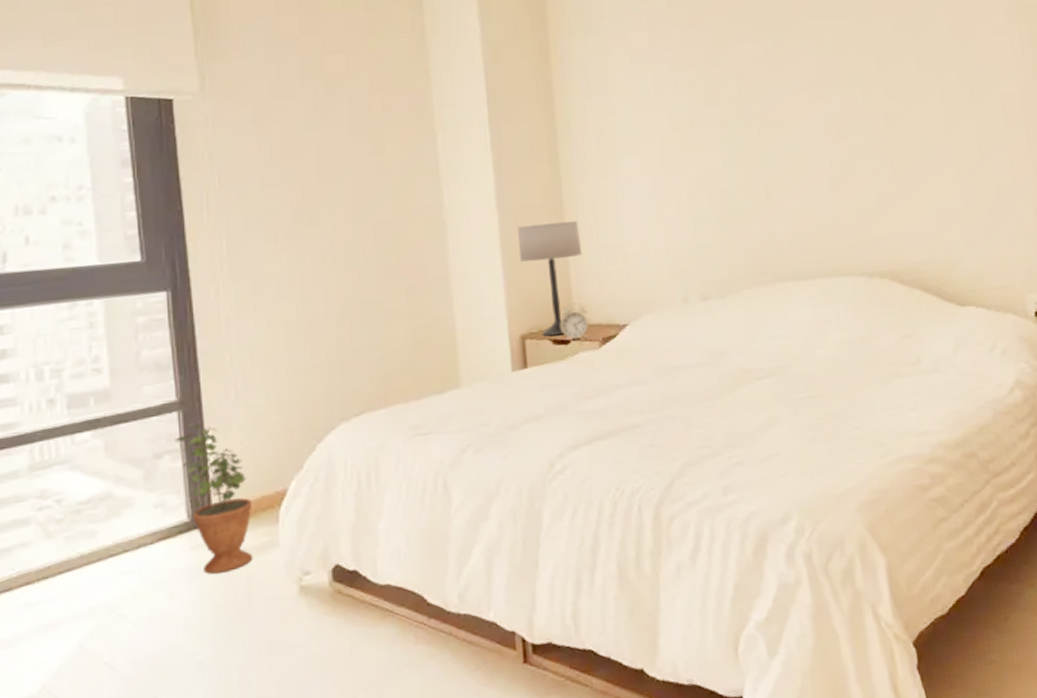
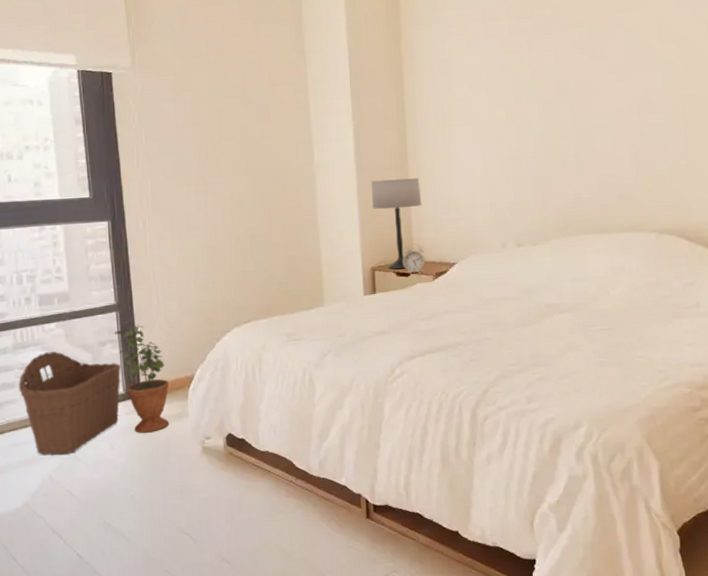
wicker basket: none [36,470,184,615] -> present [19,351,121,455]

